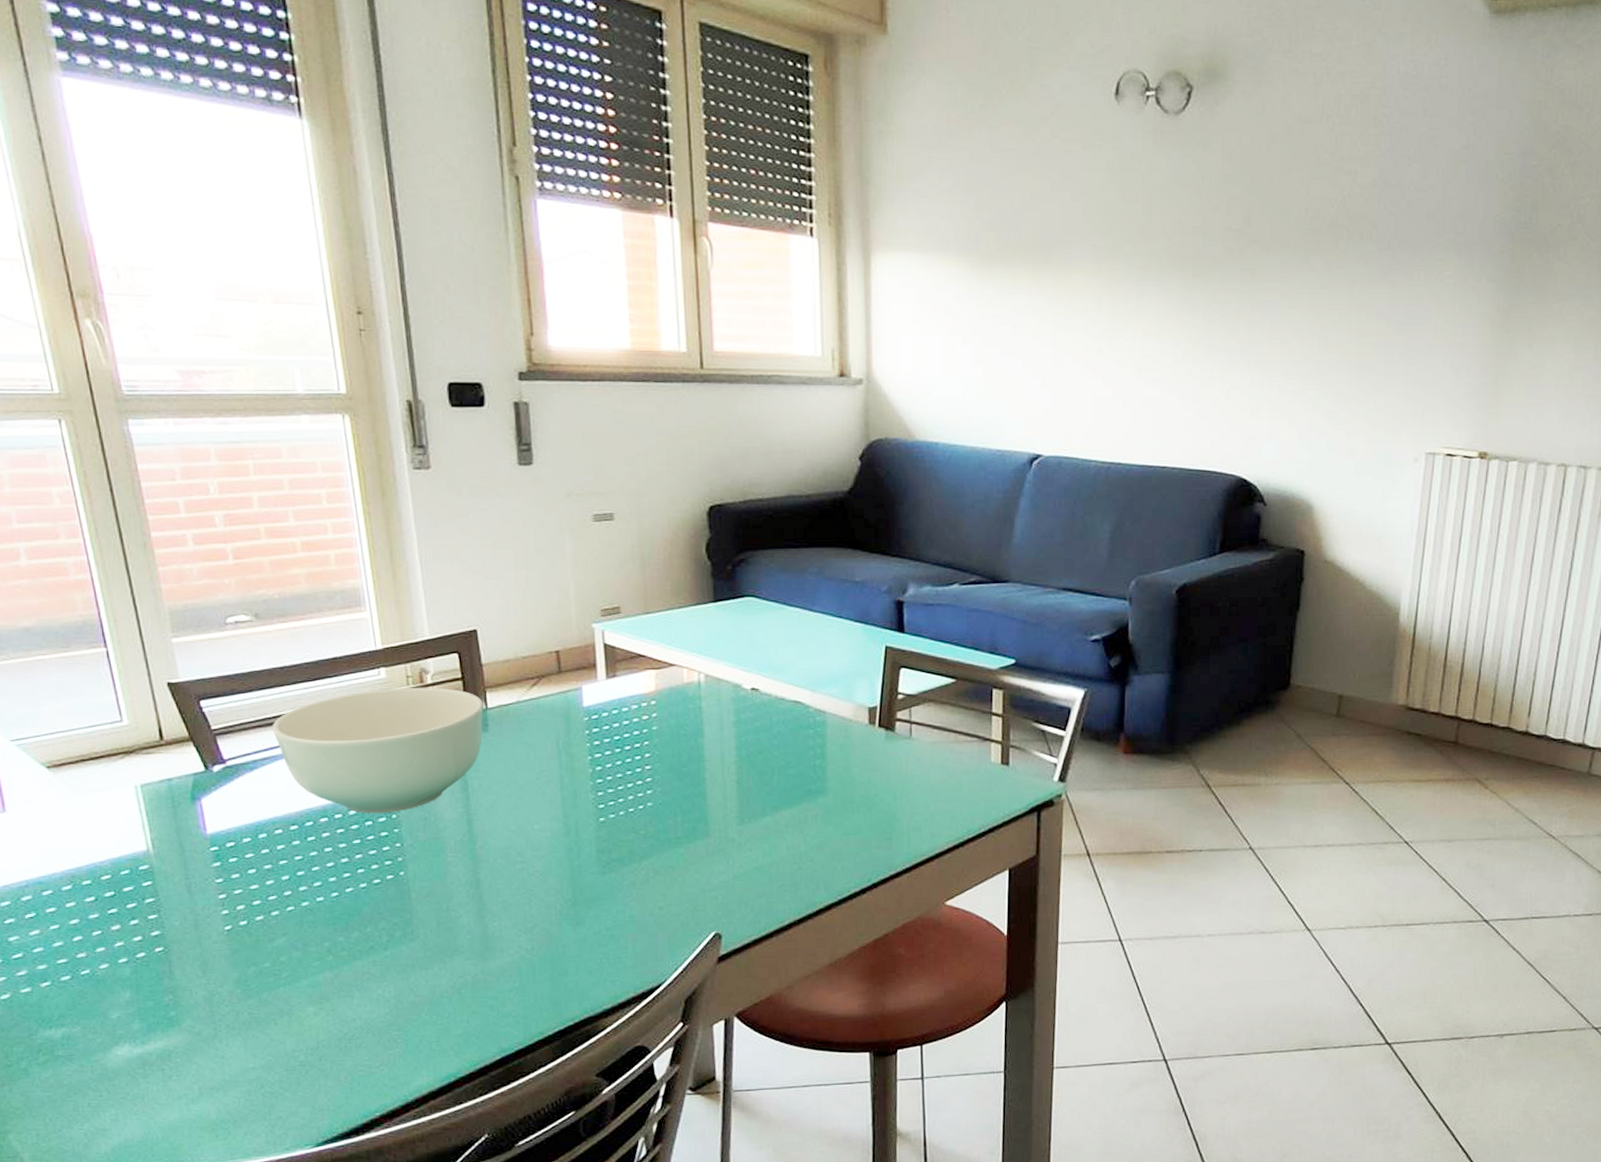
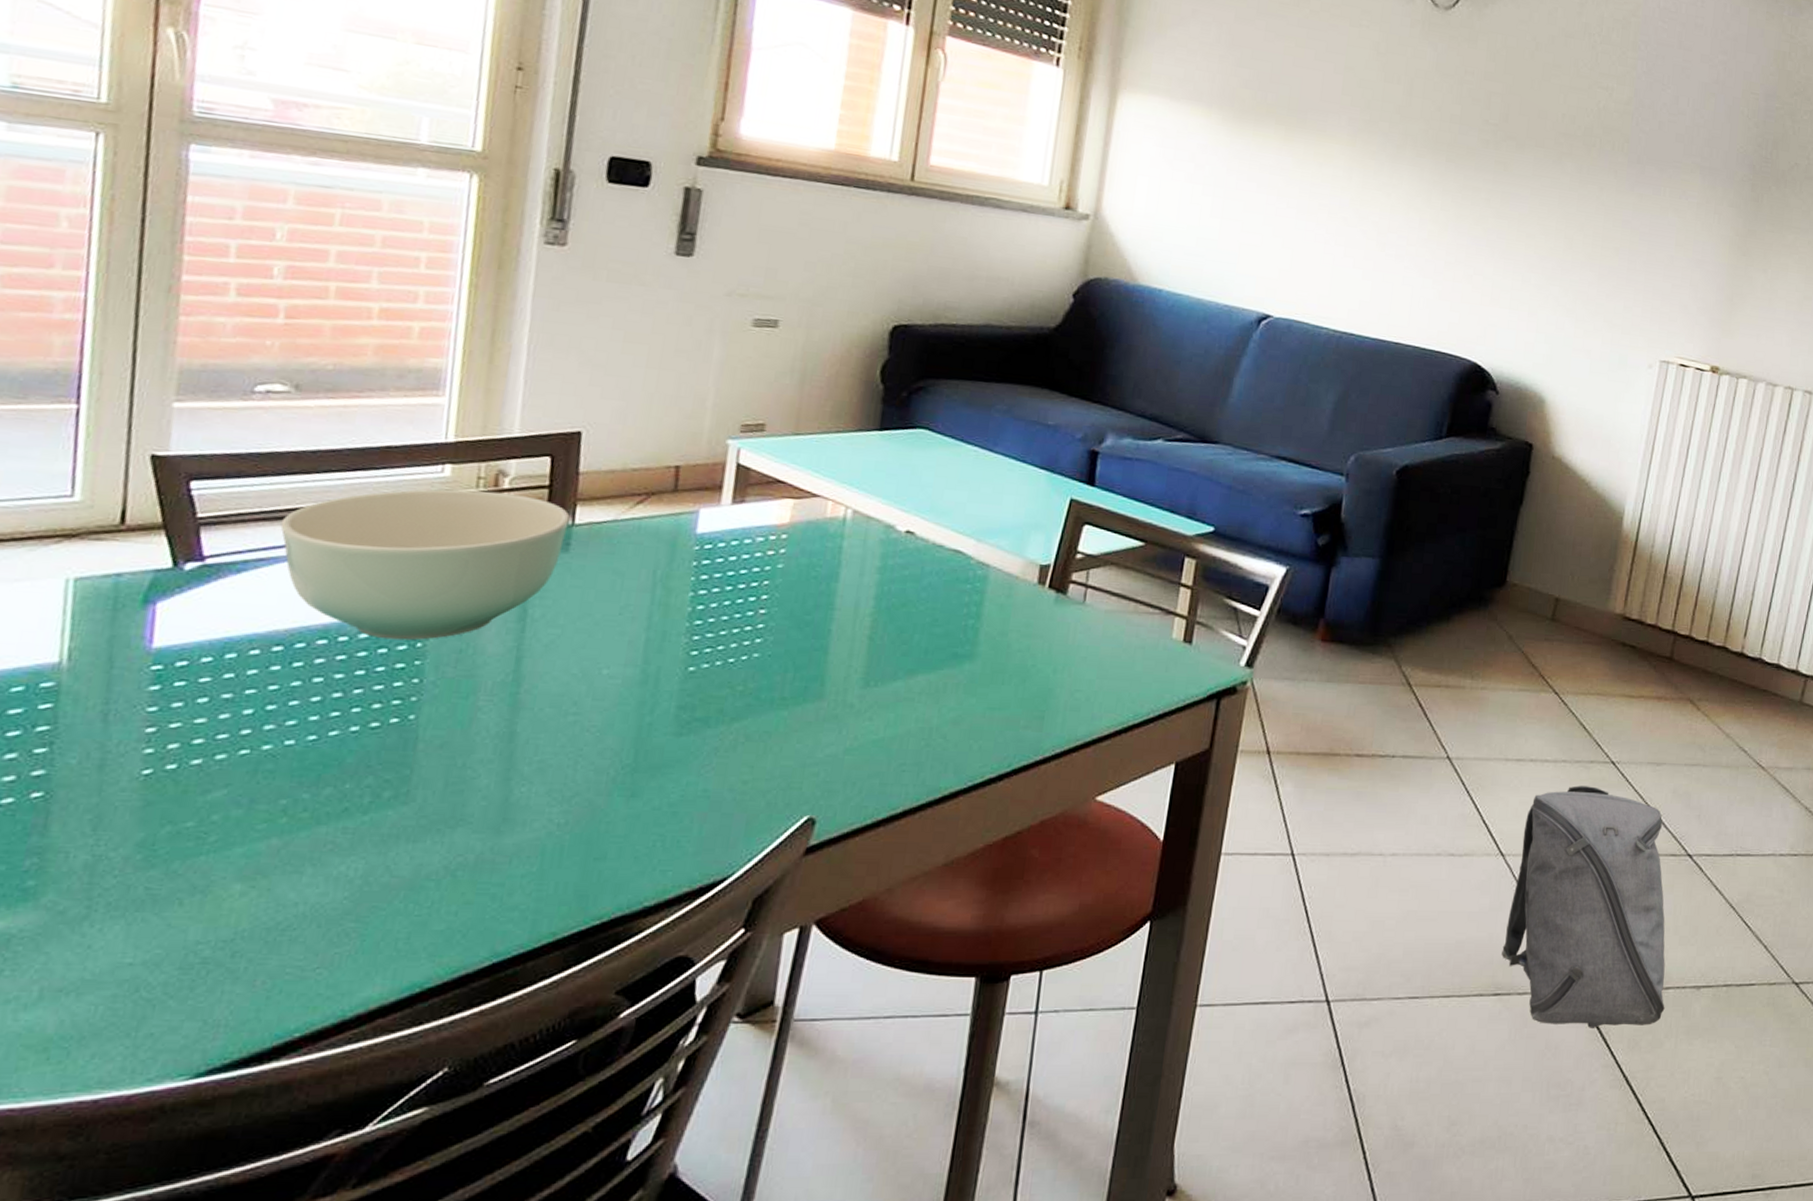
backpack: none [1316,865,1471,1074] -> present [1501,785,1665,1028]

